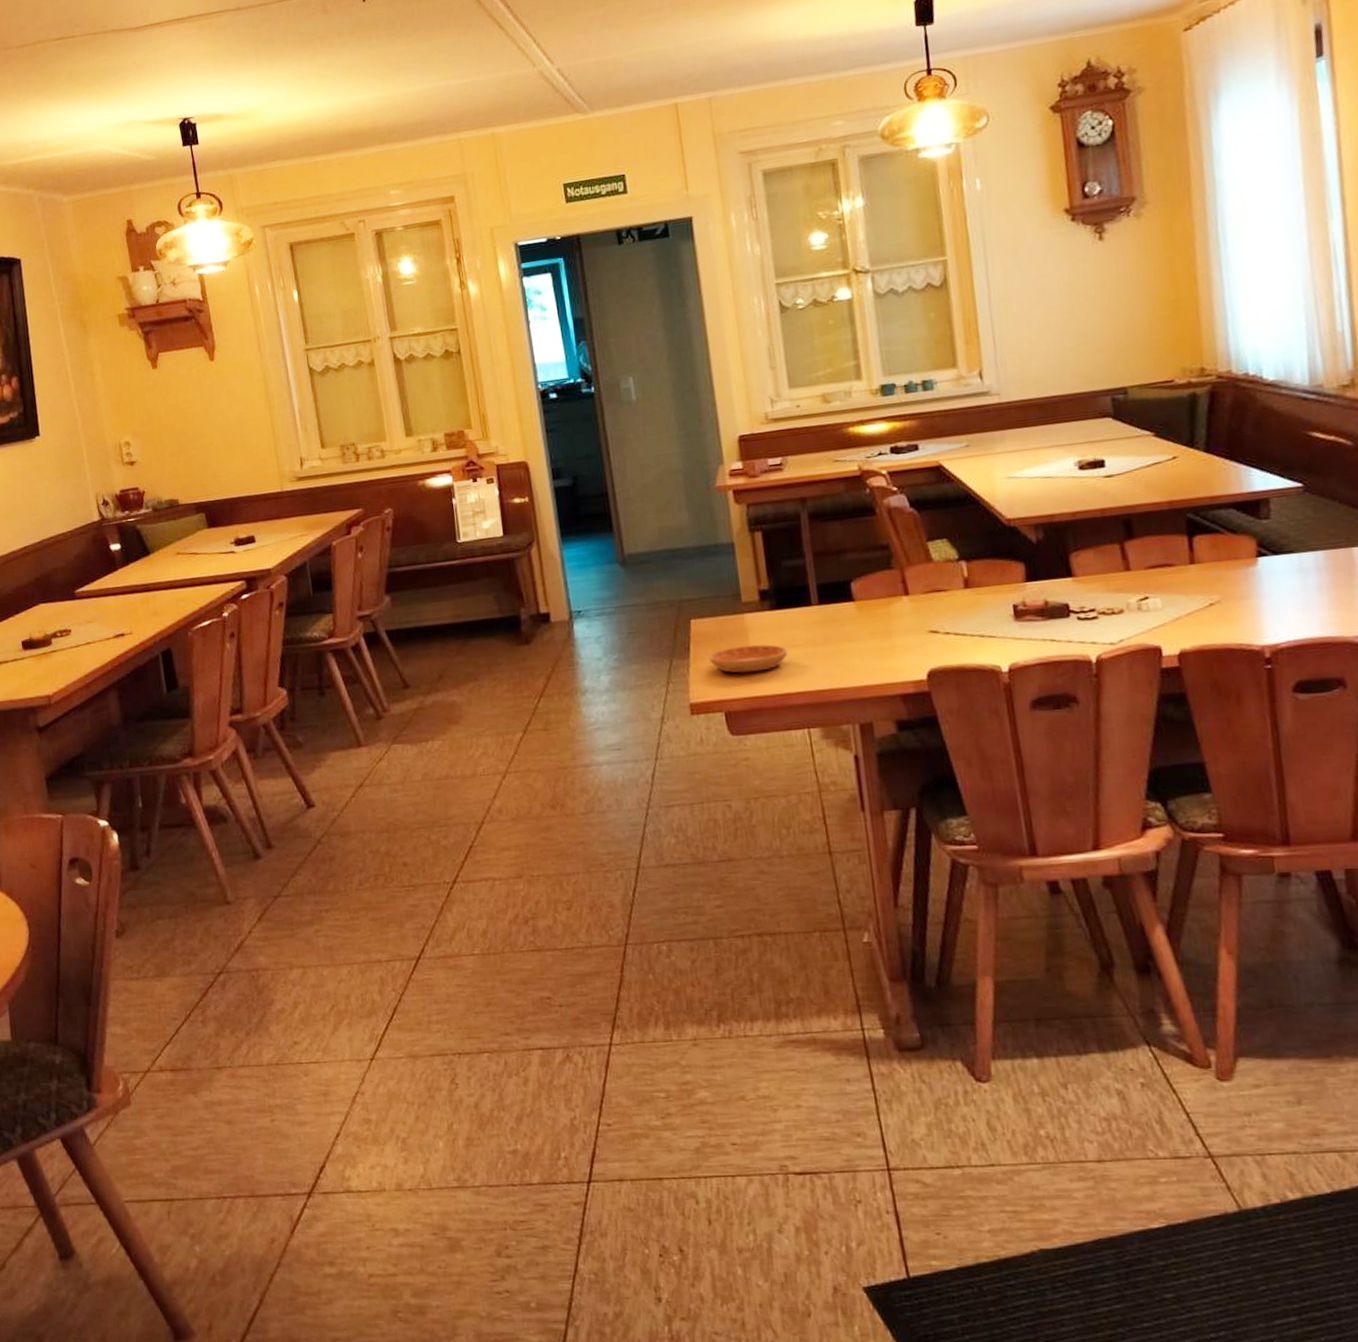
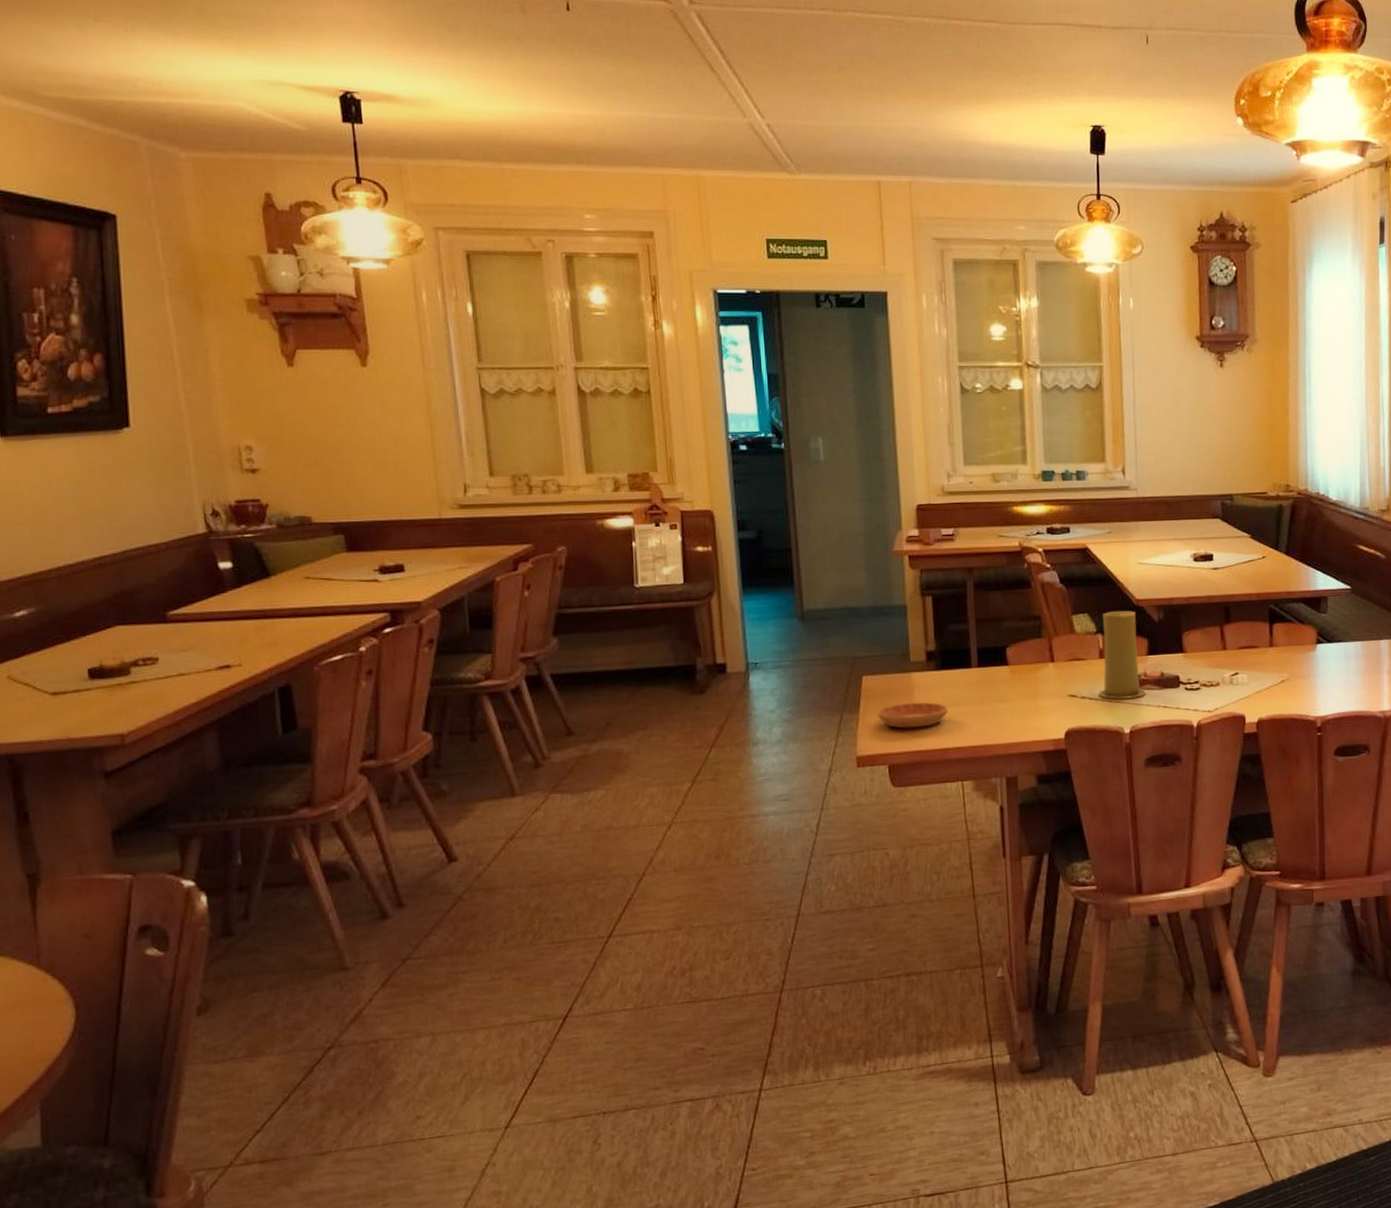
candle: none [964,532,1027,634] -> present [1098,611,1147,699]

